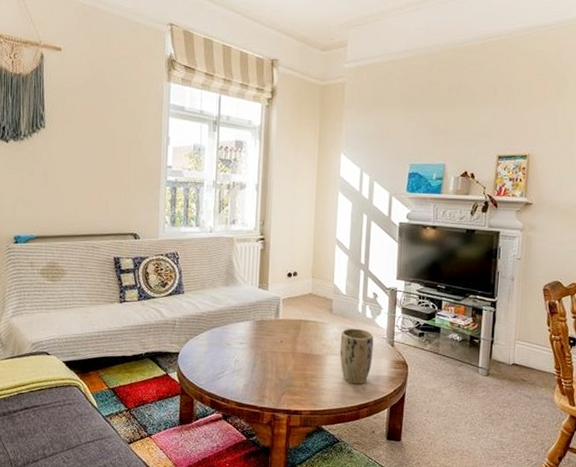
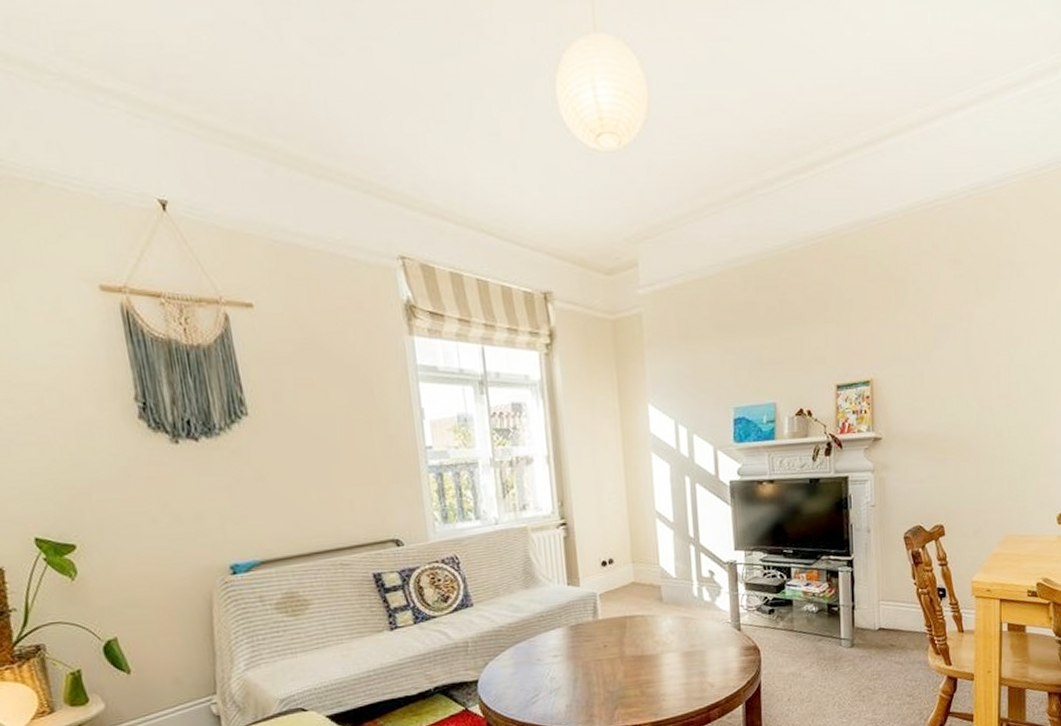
plant pot: present [340,328,374,385] -> none [676,615,718,683]

